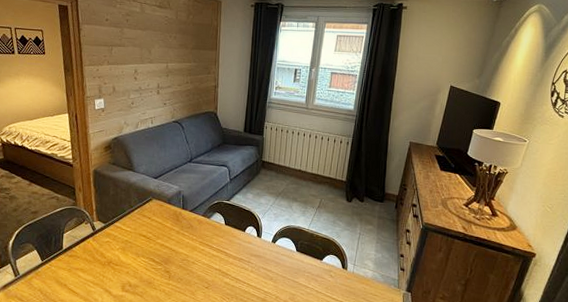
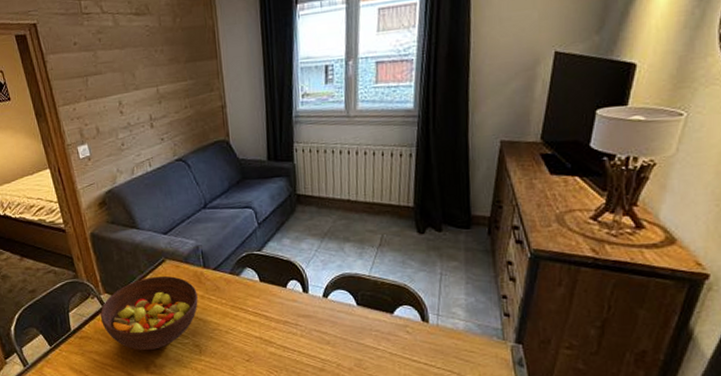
fruit bowl: none [90,211,174,272] -> present [100,275,198,350]

